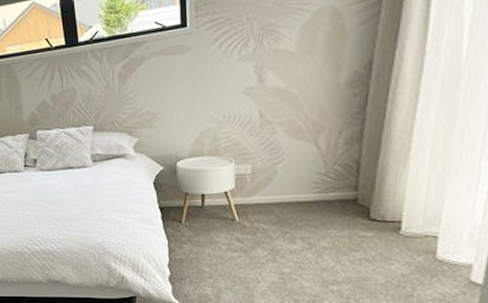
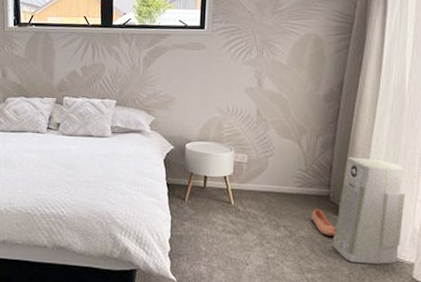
shoe: none [335,214,366,244] -> present [312,208,335,237]
air purifier: none [363,148,461,271] -> present [332,156,406,265]

